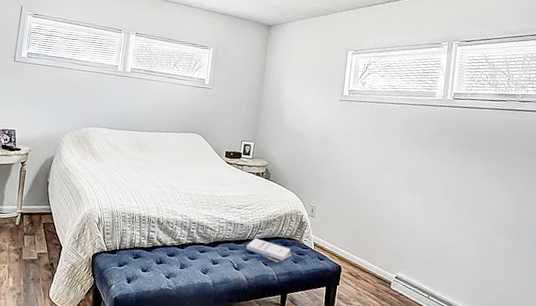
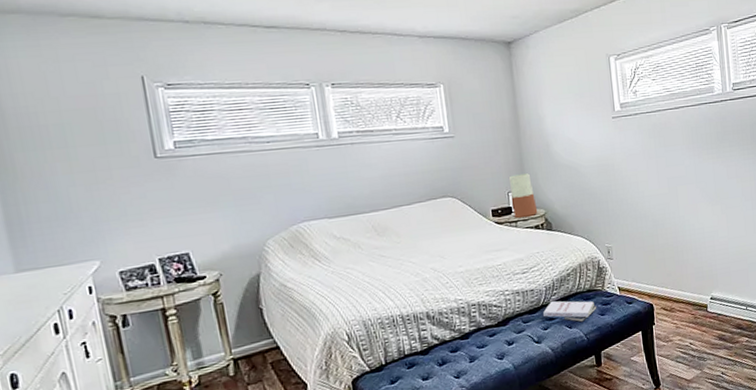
vase: none [242,128,263,165] -> present [508,173,538,219]

